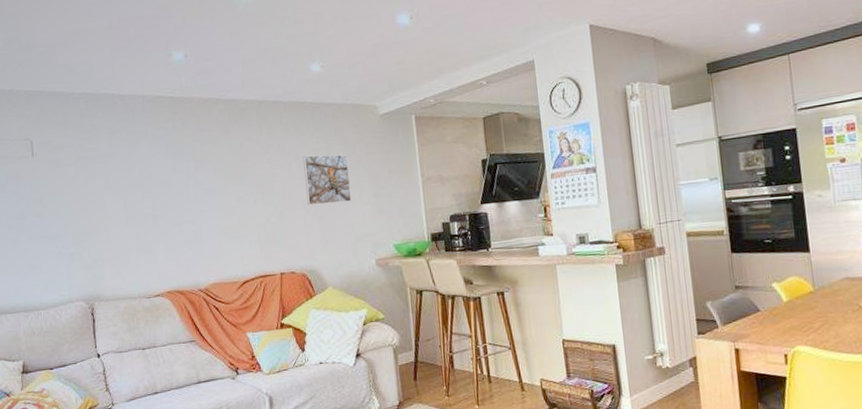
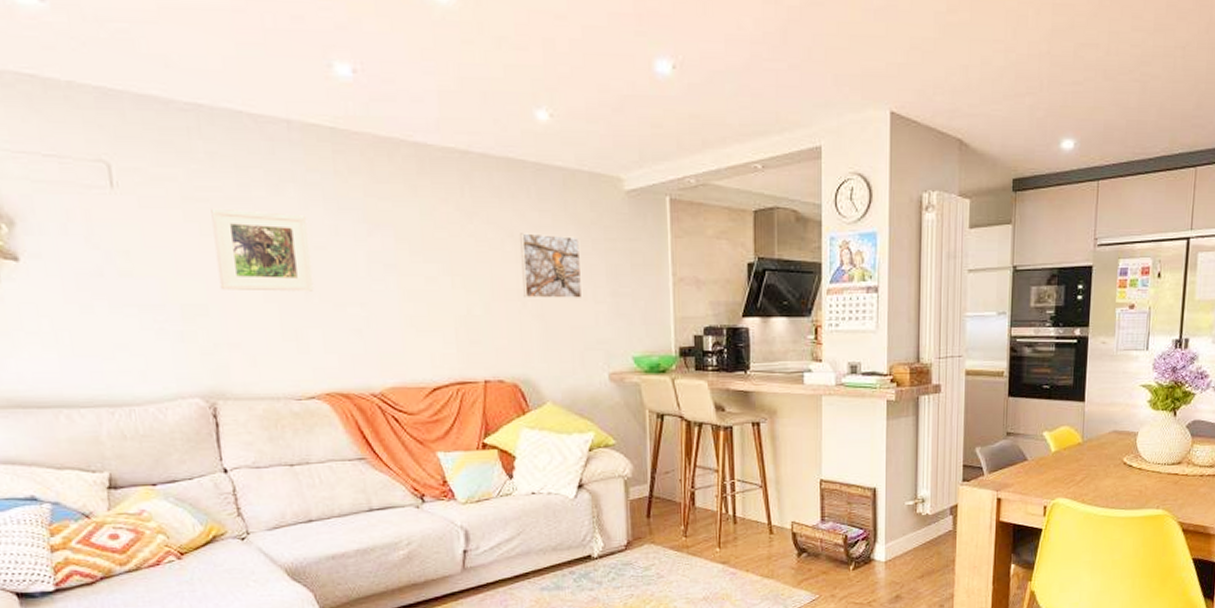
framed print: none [93,161,160,221] -> present [211,208,314,292]

